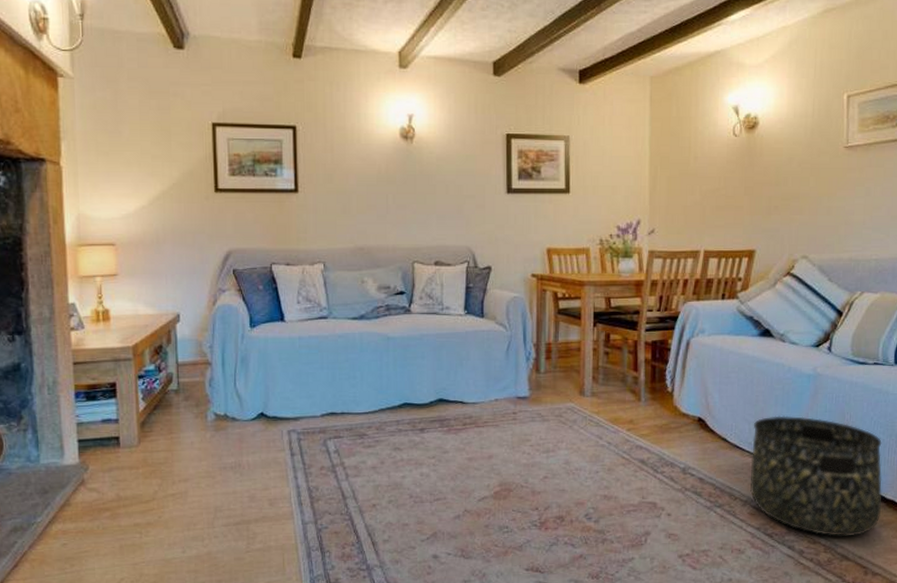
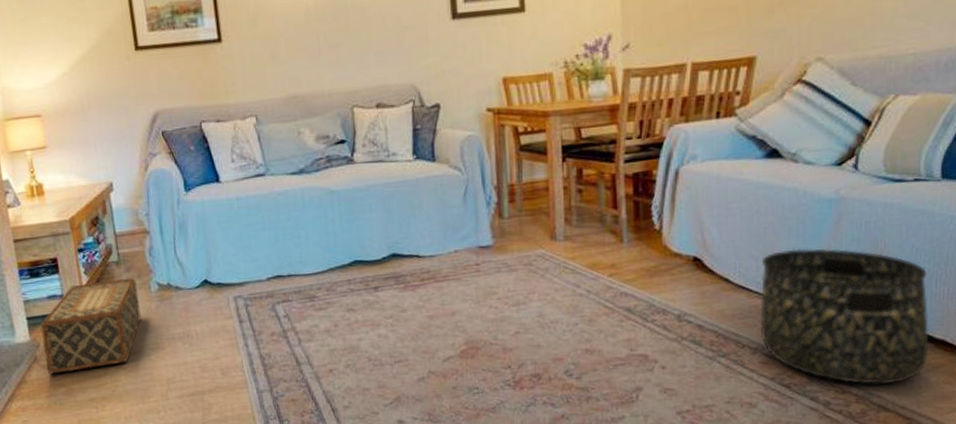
woven basket: none [91,406,195,497] -> present [40,277,141,374]

